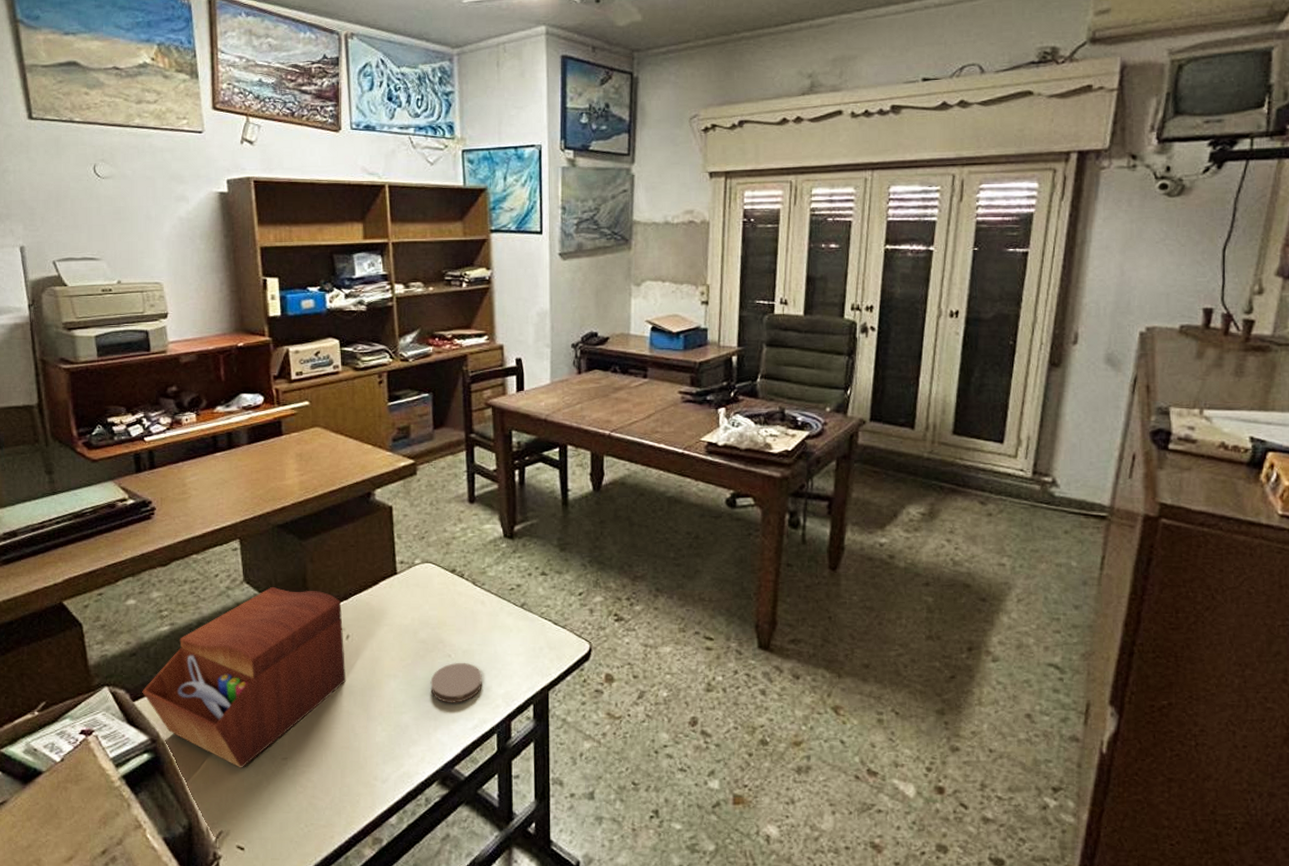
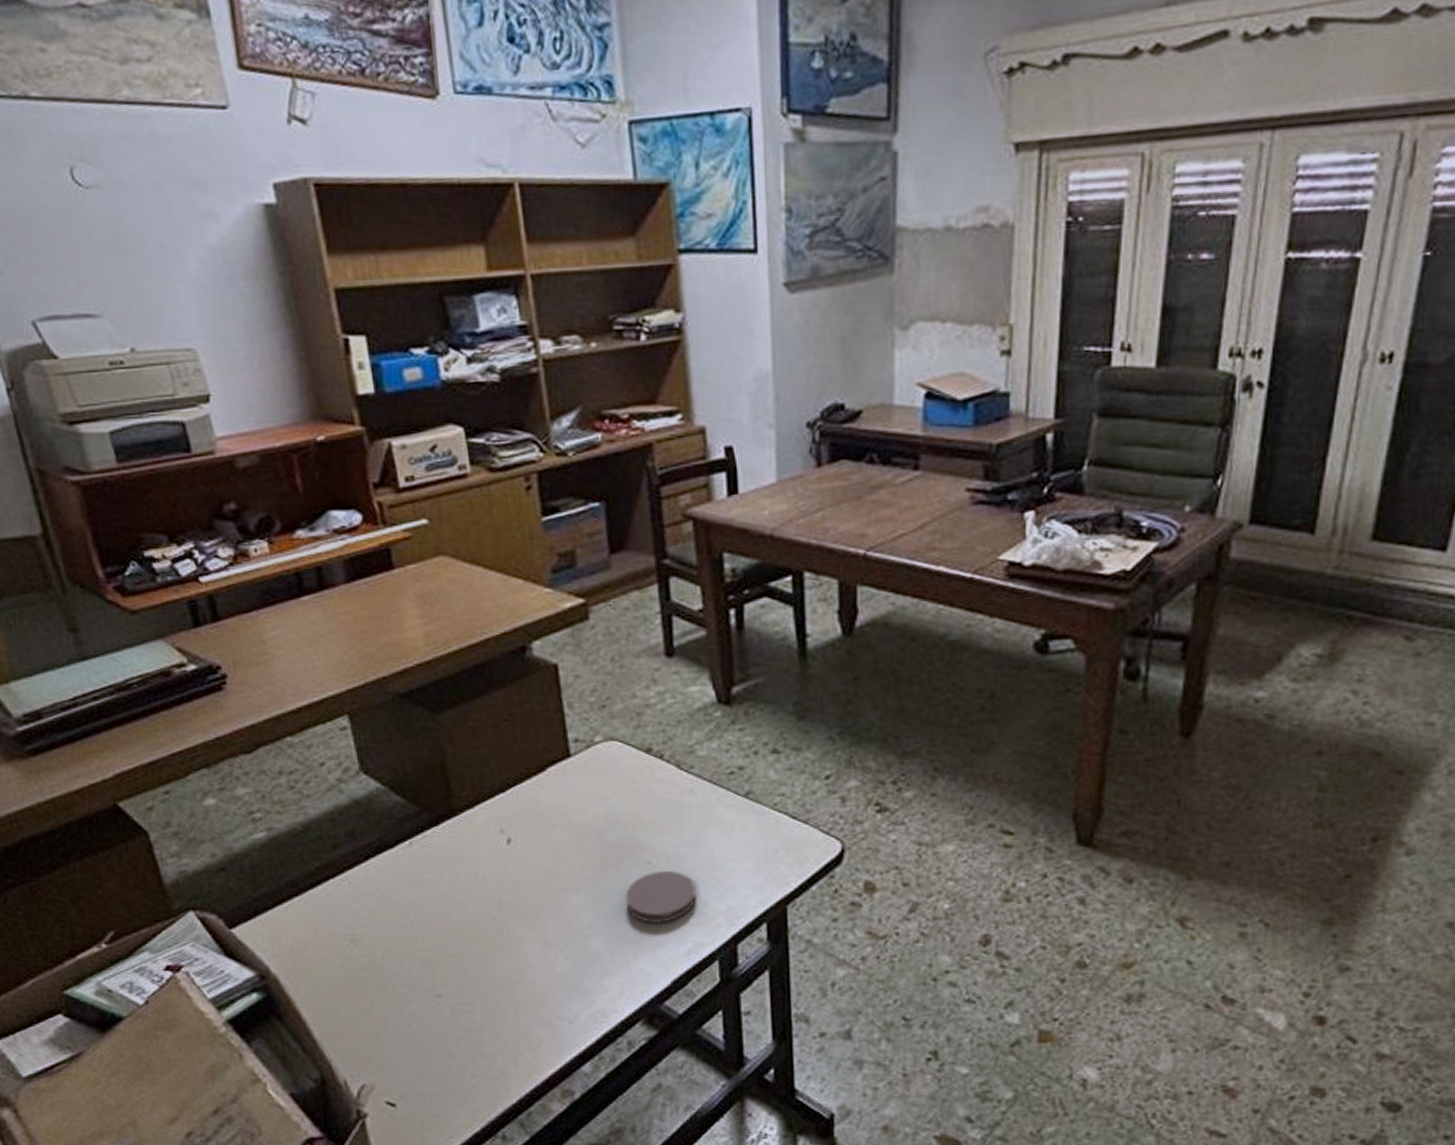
sewing box: present [142,586,347,768] -> none [240,776,512,1008]

